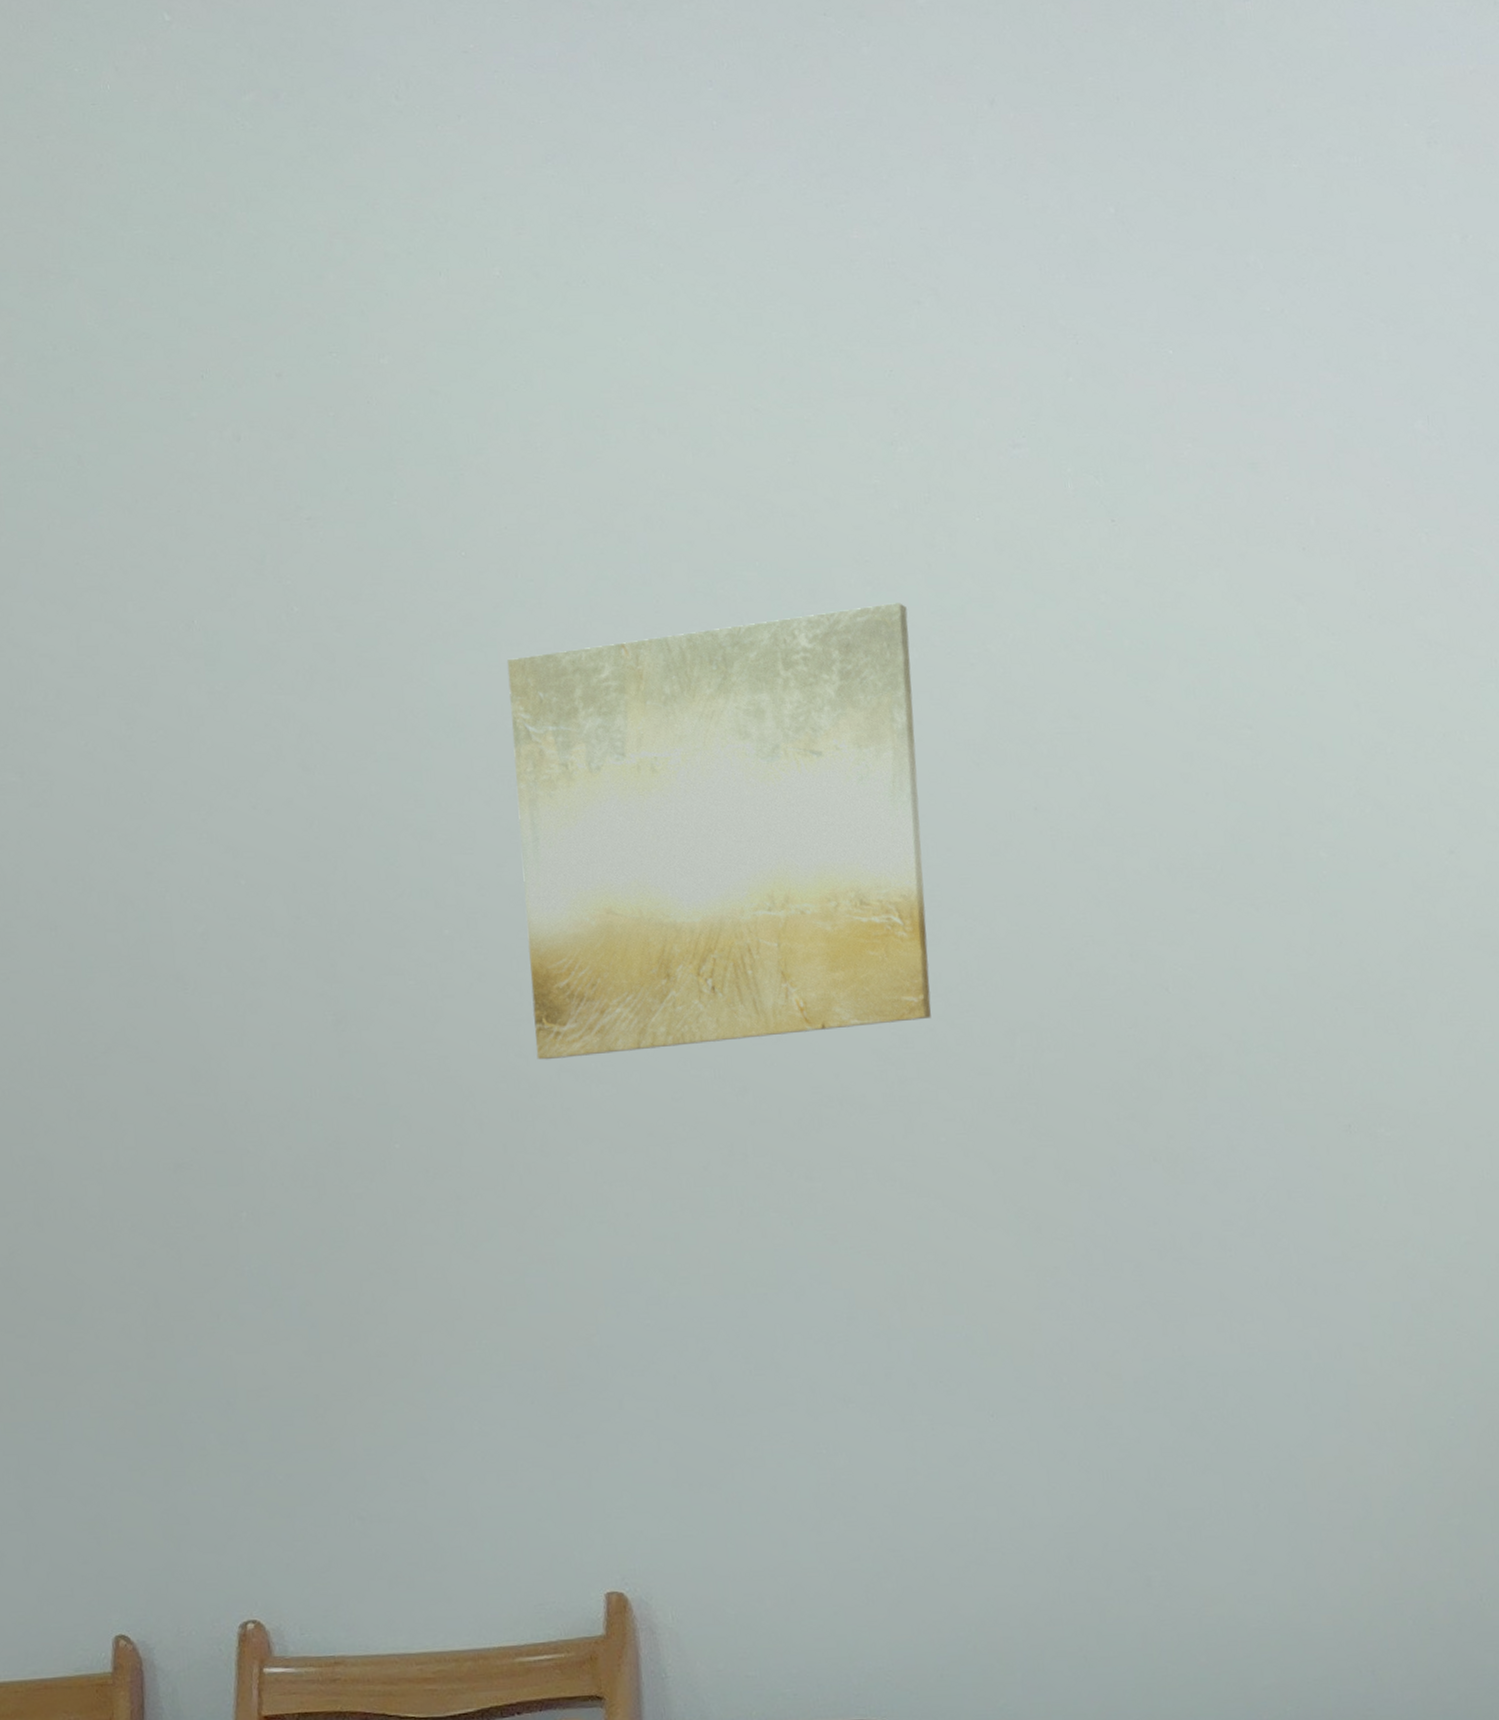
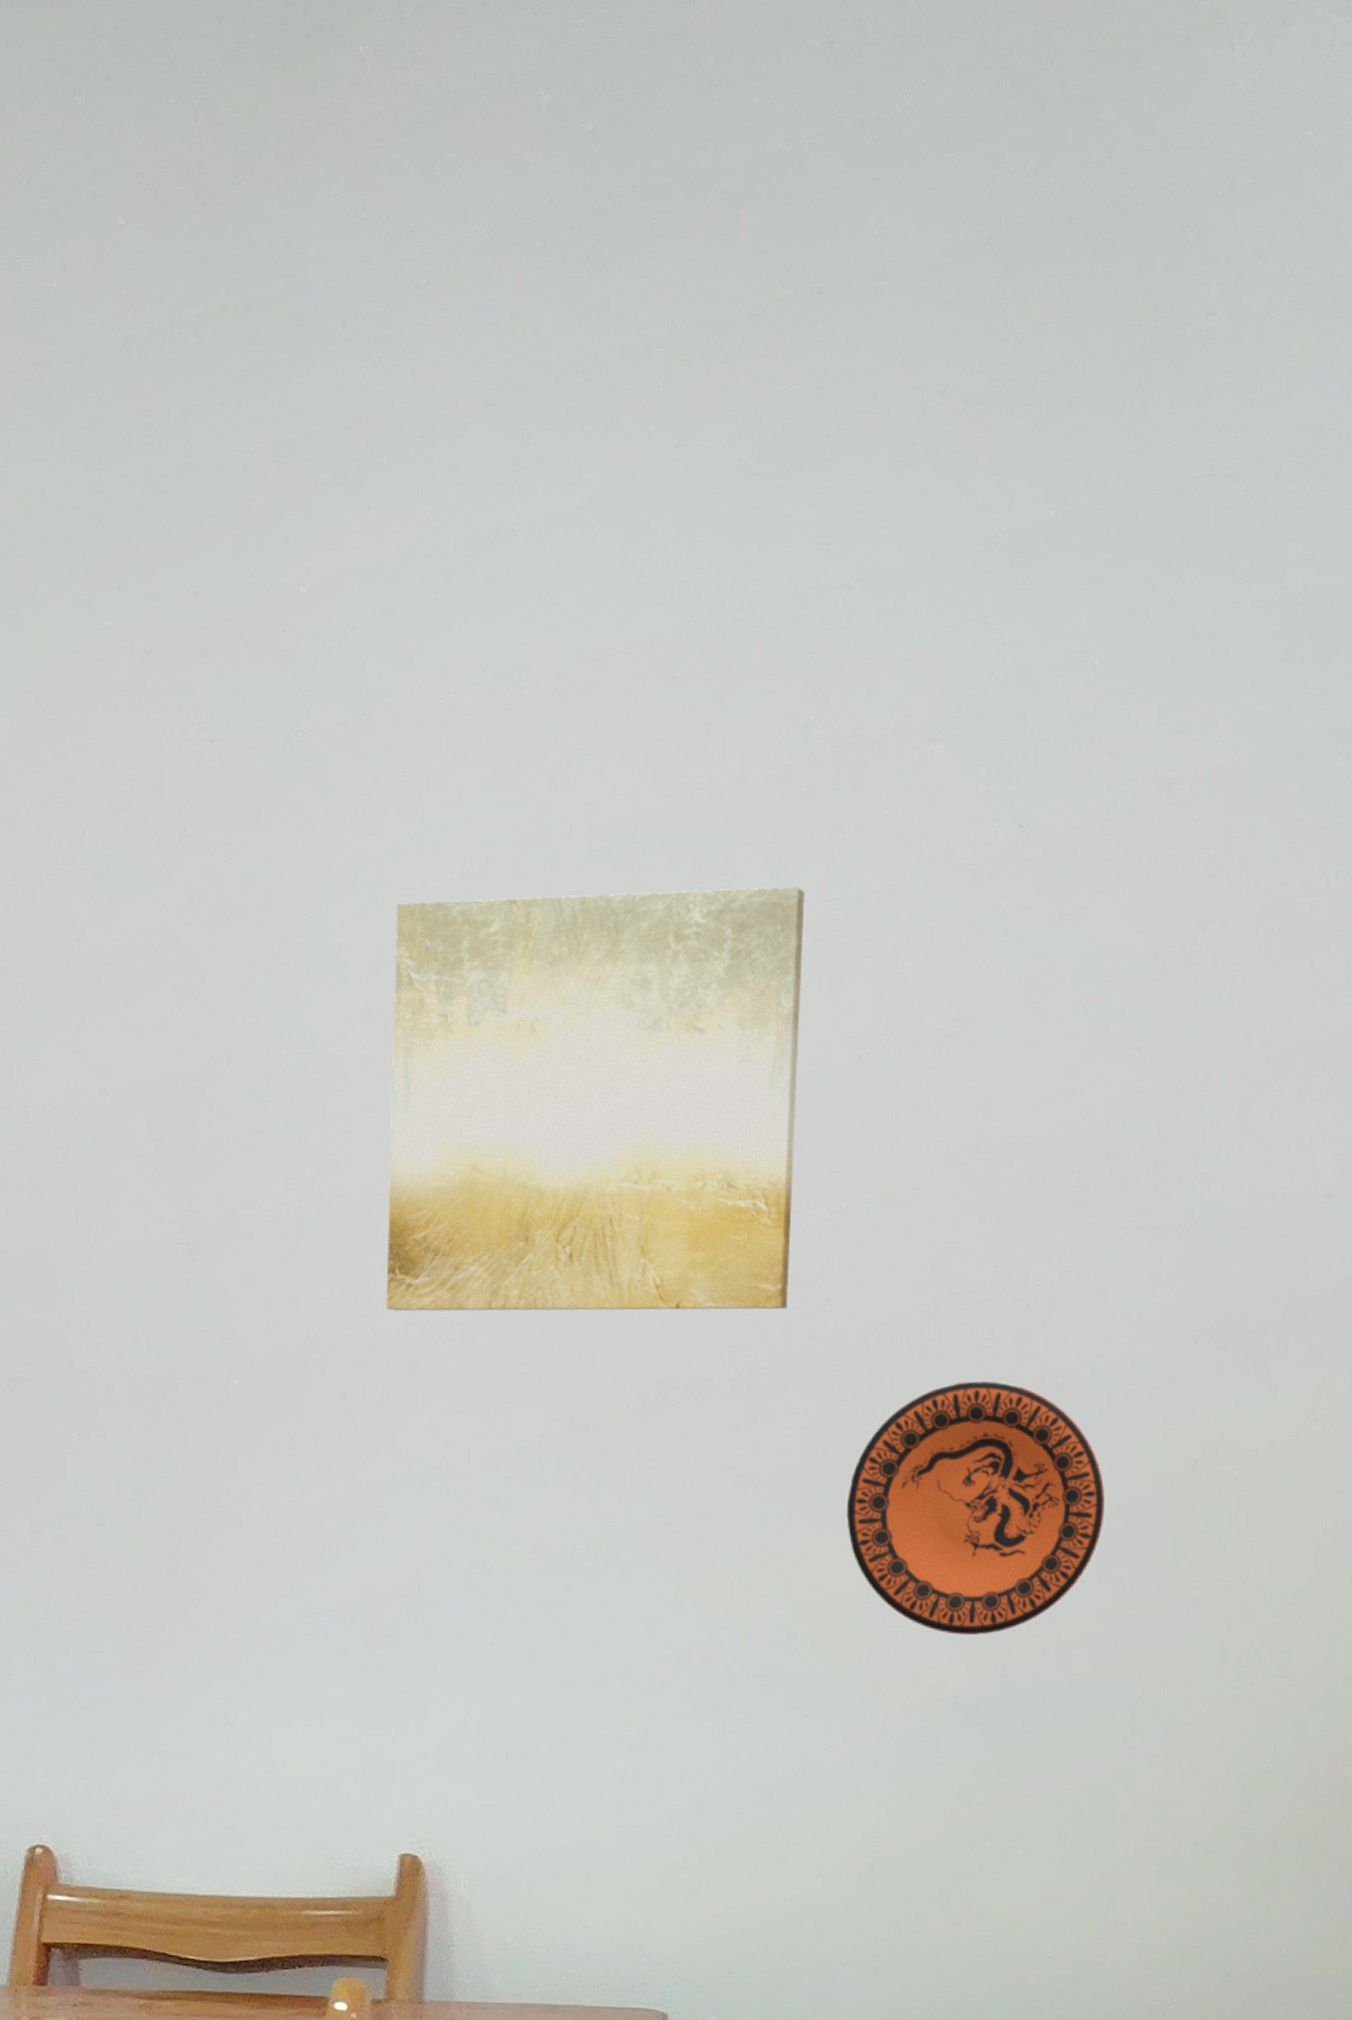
decorative plate: none [1009,1069,1264,1321] -> present [846,1381,1104,1636]

